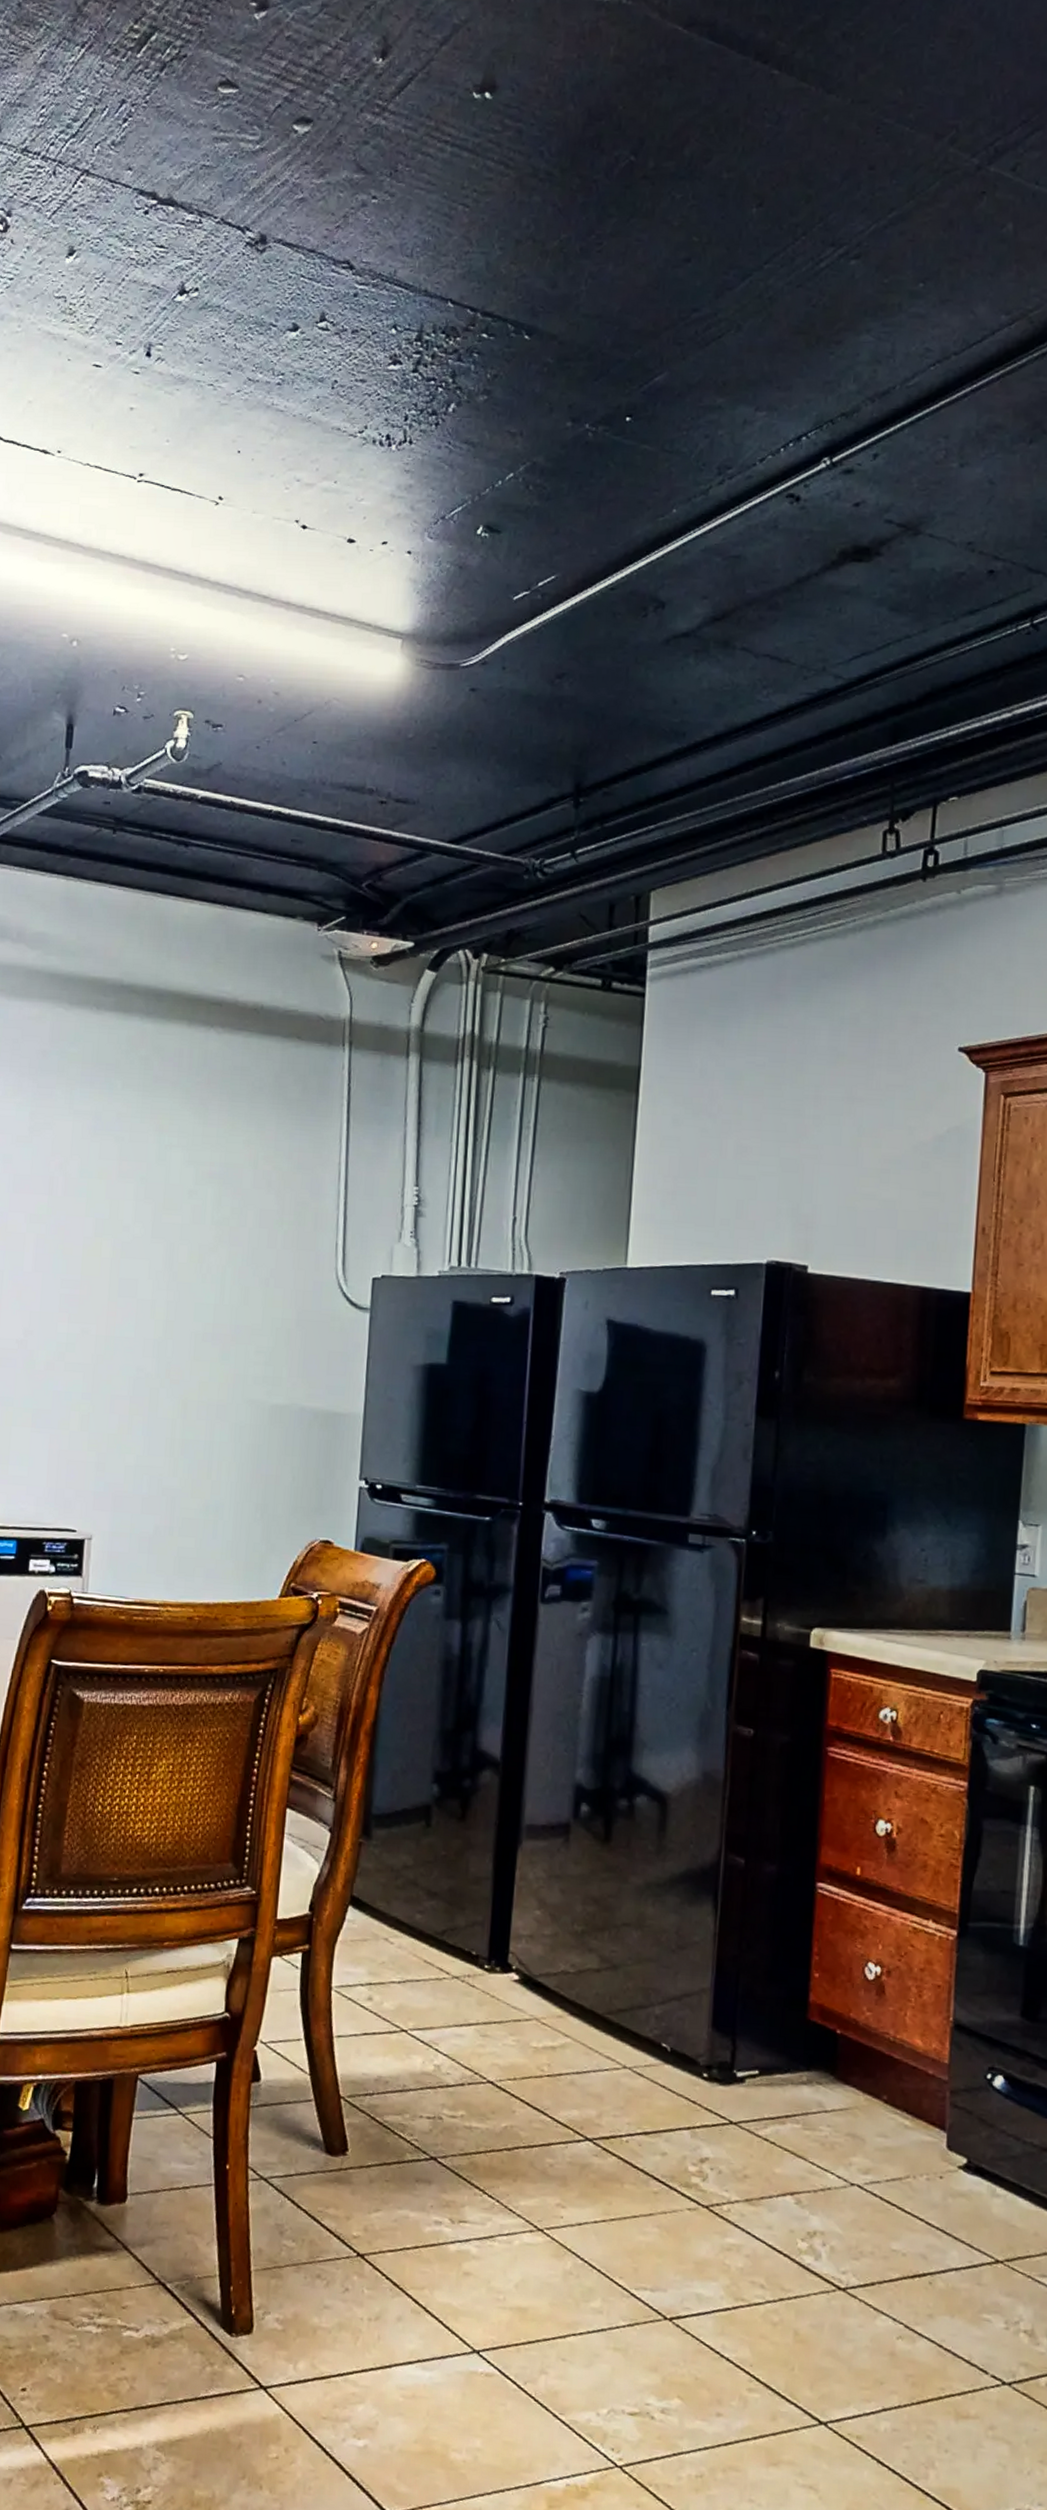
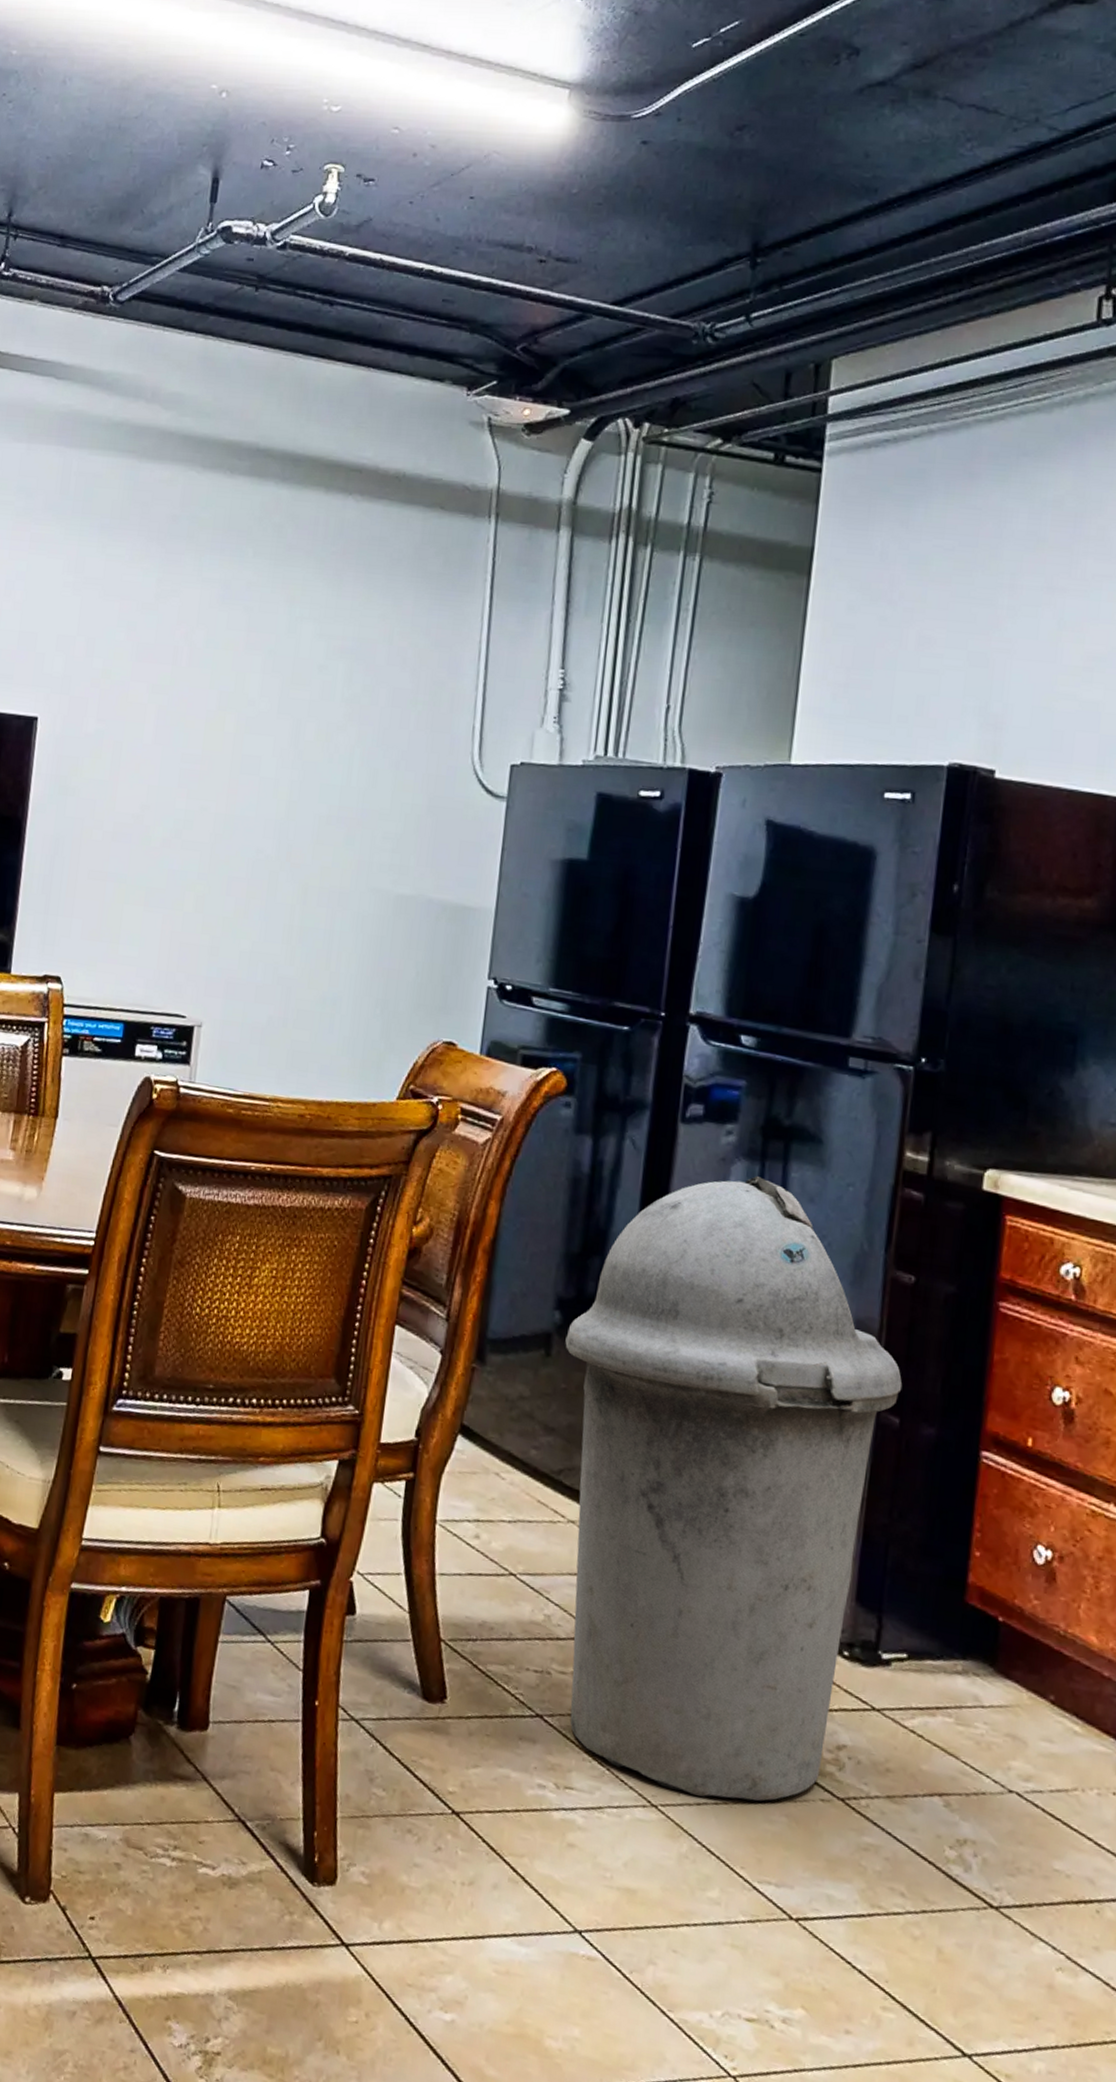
trash can: none [443,1648,746,2217] -> present [565,1176,903,1802]

